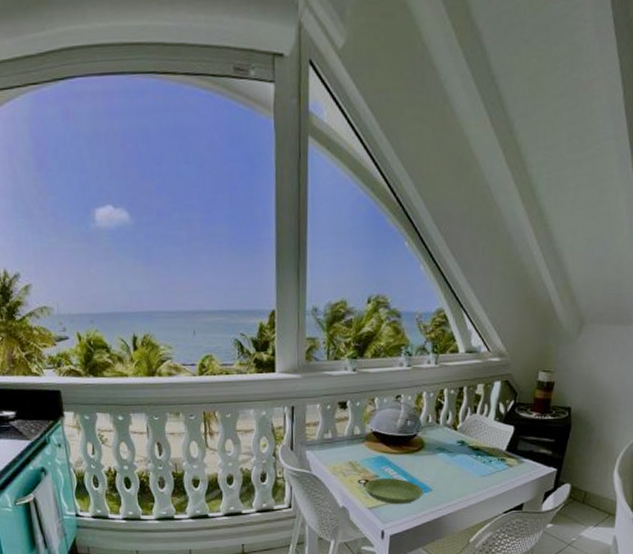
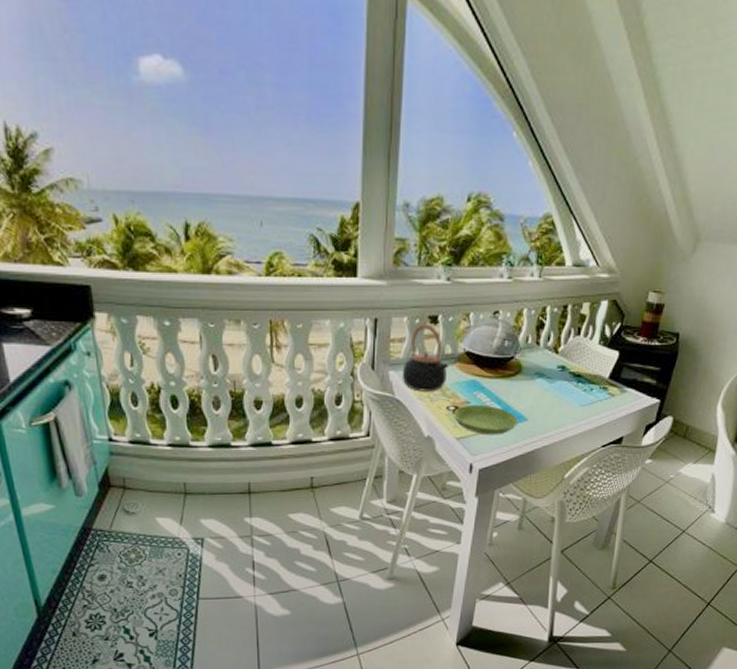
teapot: none [317,409,358,468] -> present [402,324,448,392]

